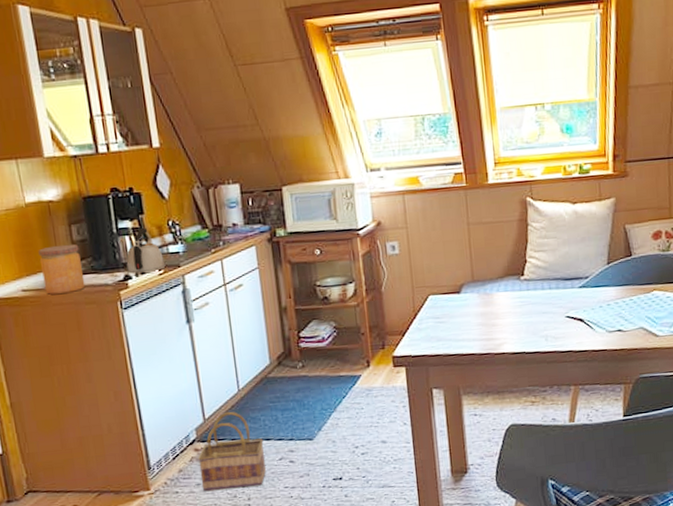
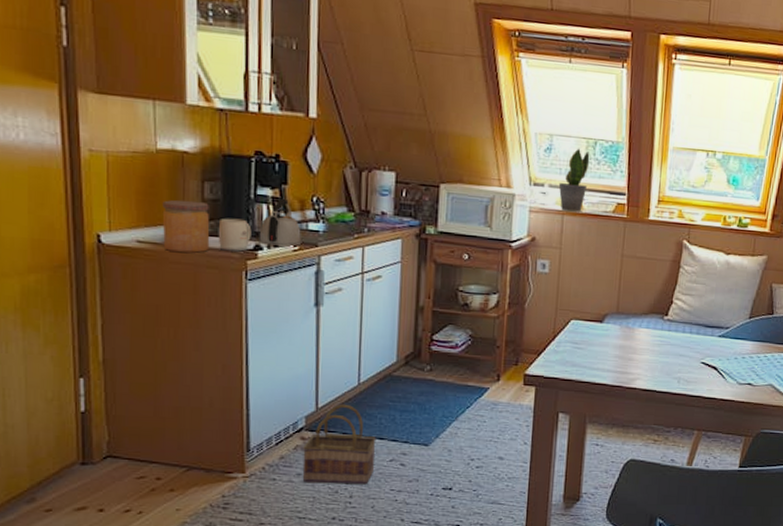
mug: none [89,253,120,286] -> present [218,218,252,252]
potted plant: none [394,127,423,191] -> present [558,148,590,212]

